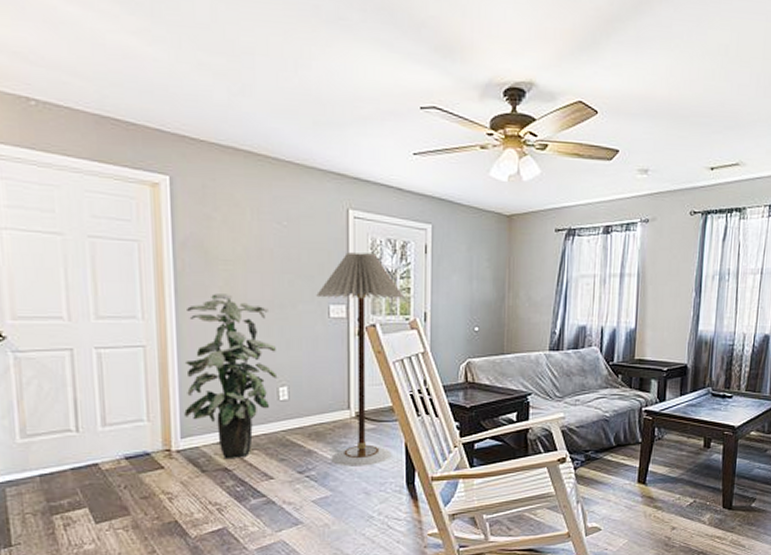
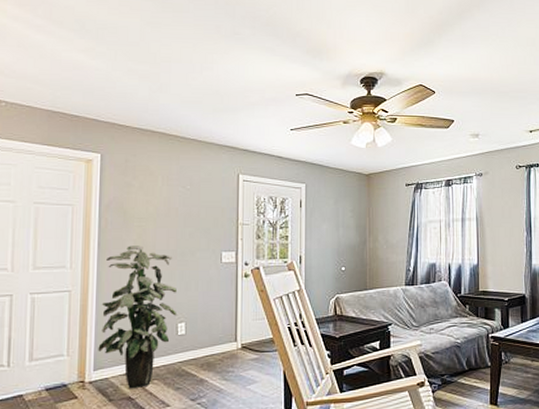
floor lamp: present [316,252,404,467] -> none [211,209,283,394]

